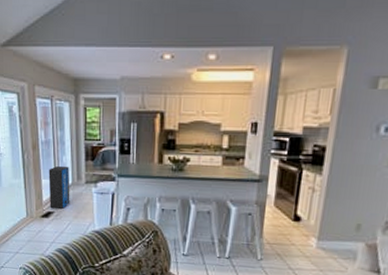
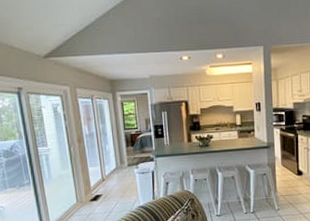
air purifier: present [48,166,70,209] -> none [94,153,116,192]

